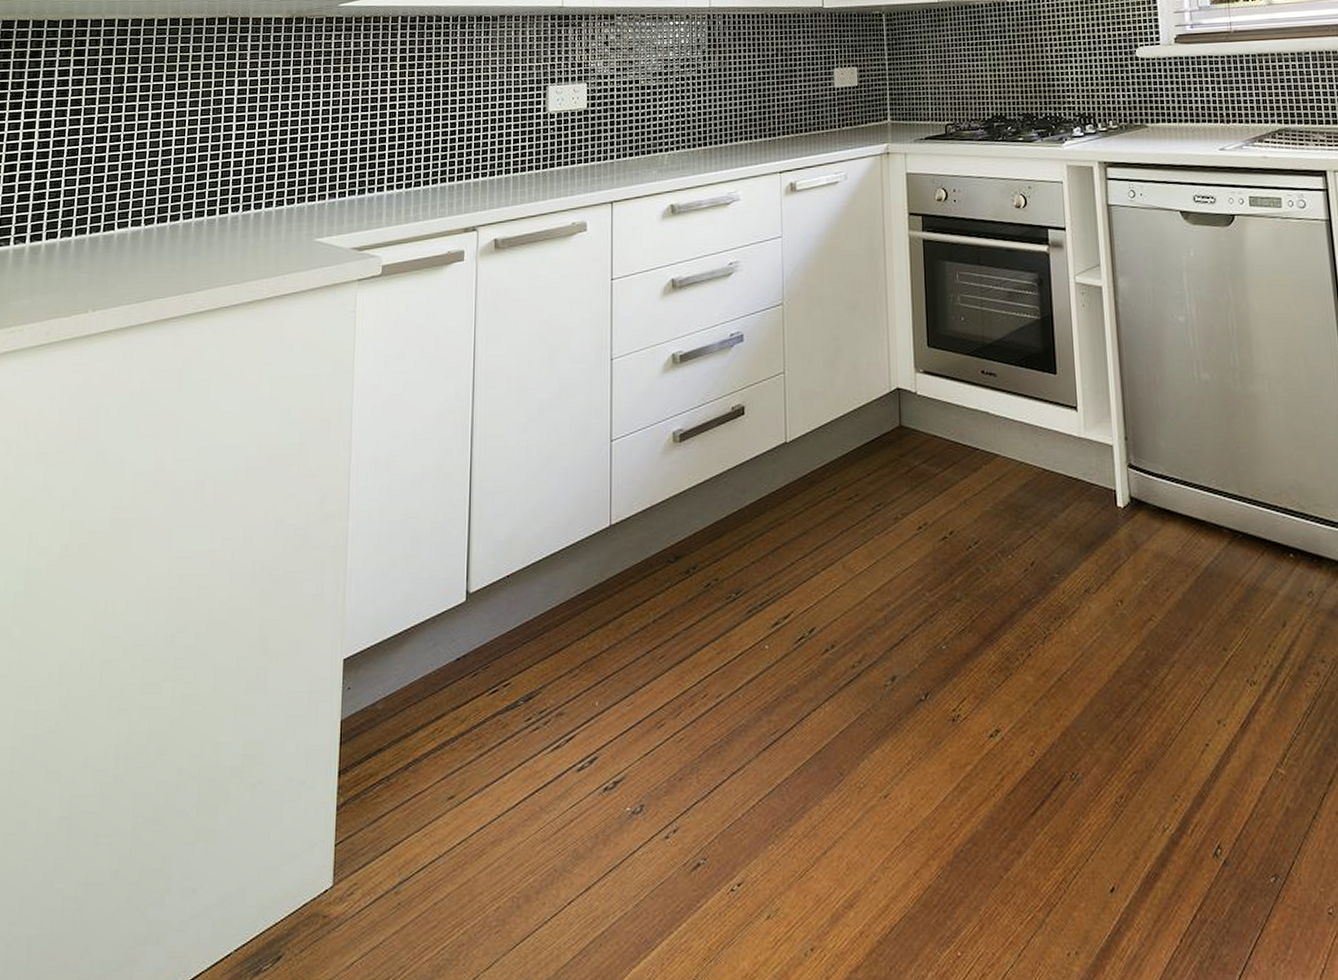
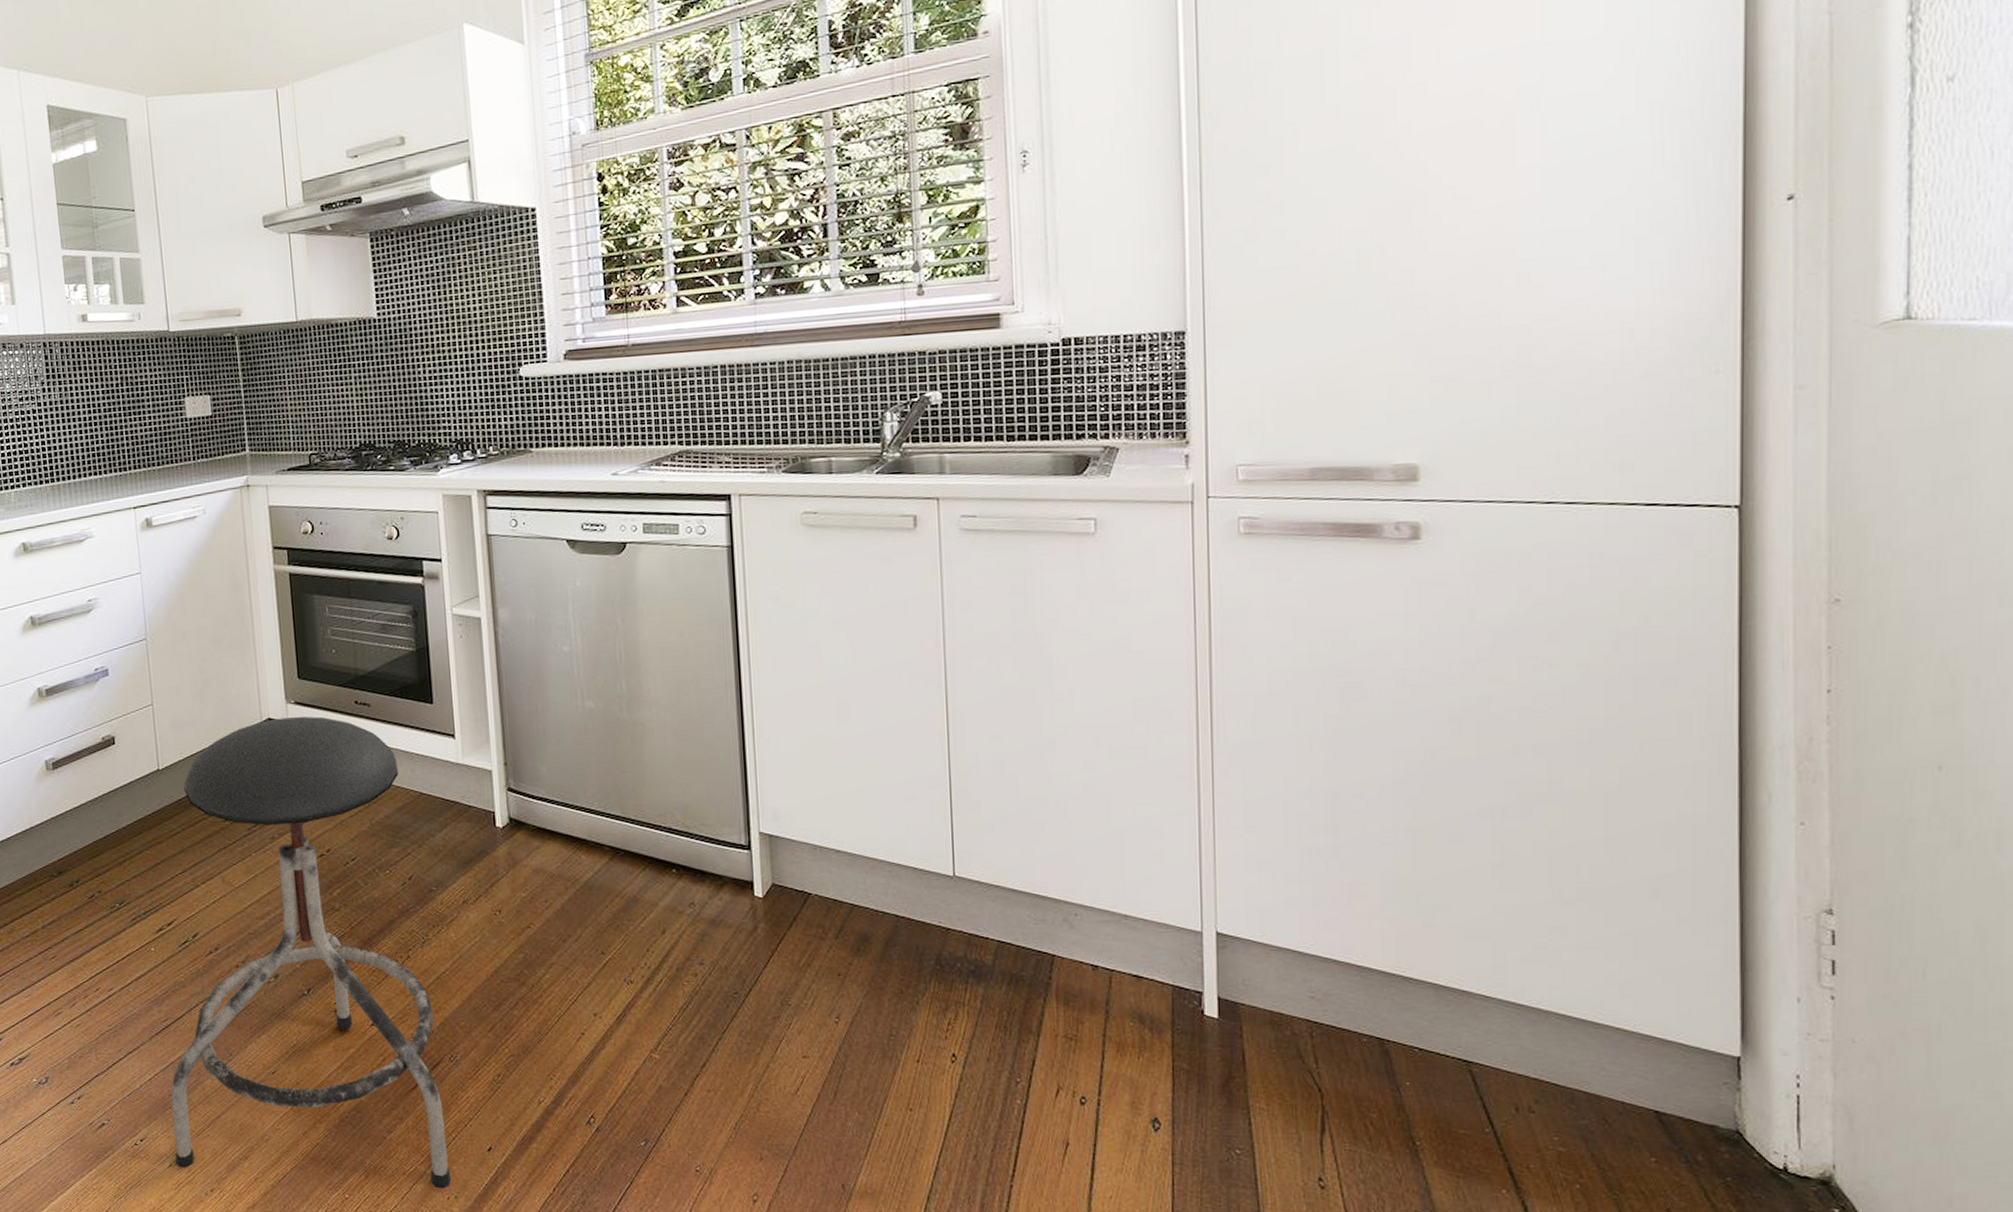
stool: none [773,386,1072,942] -> present [171,716,452,1189]

